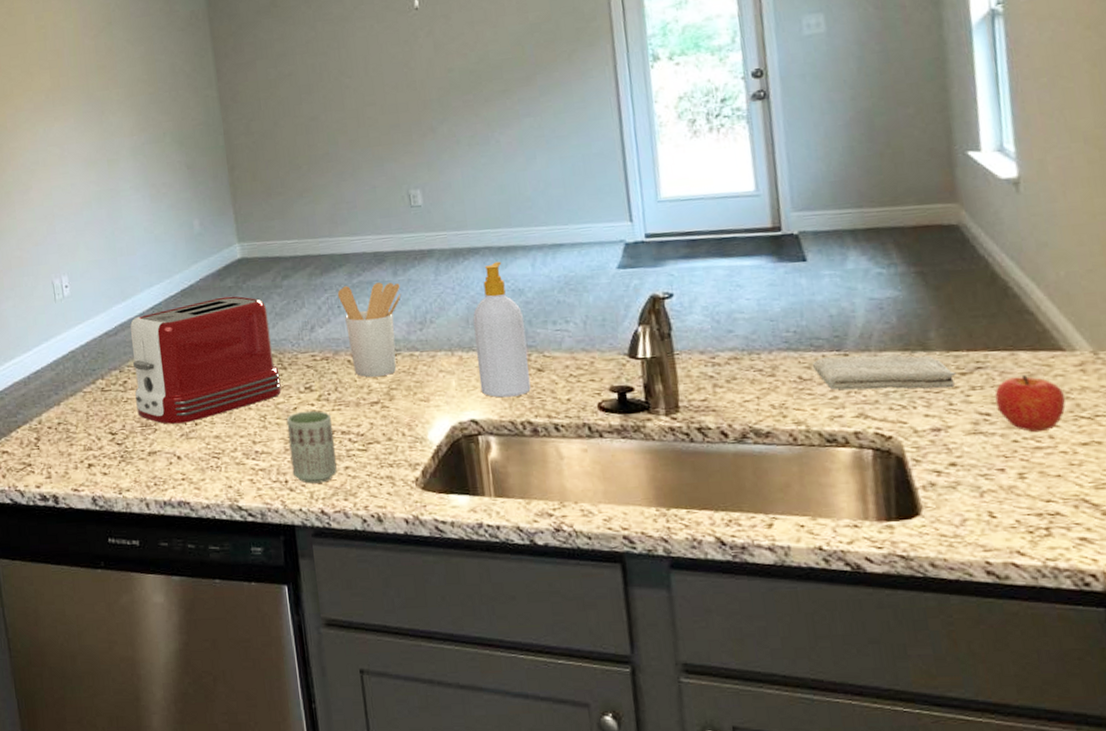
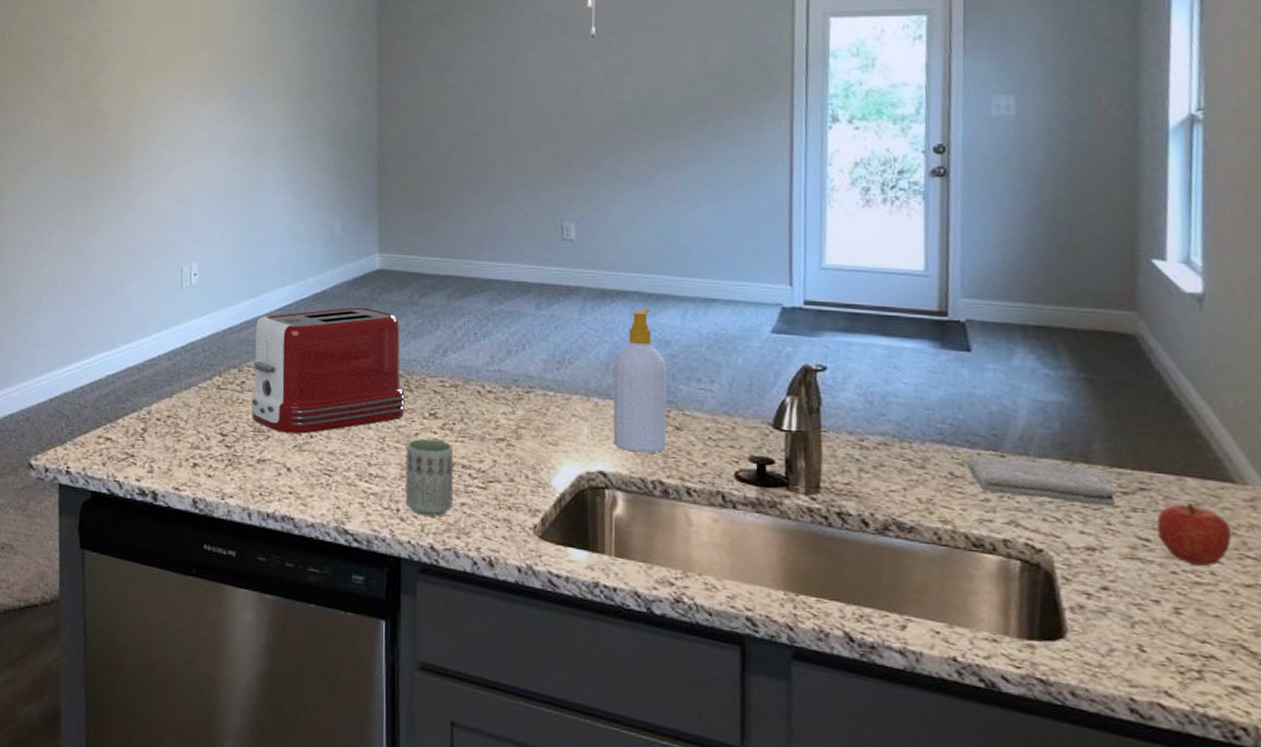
utensil holder: present [337,282,401,378] -> none [475,313,542,413]

